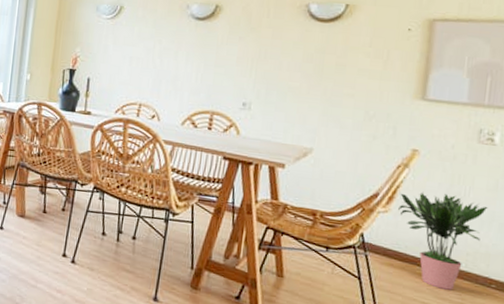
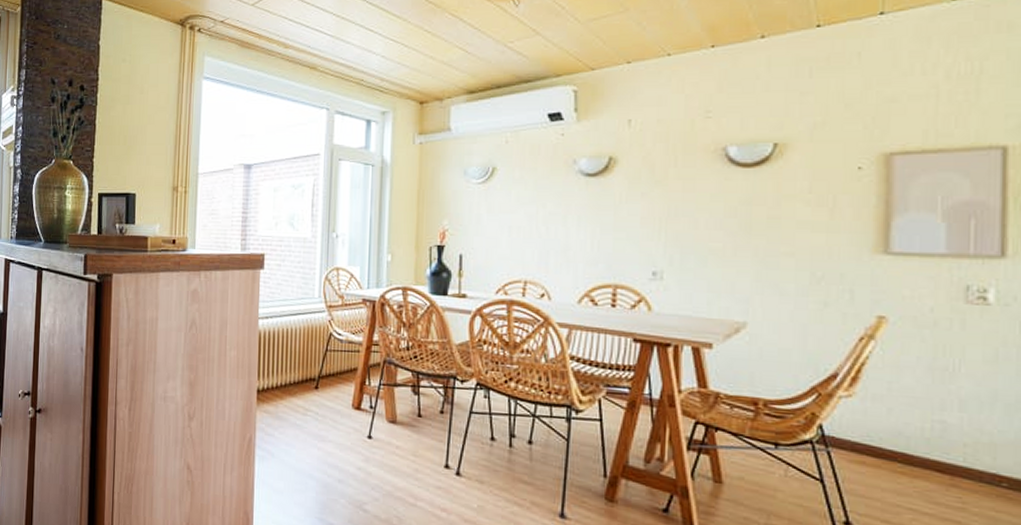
potted plant: present [398,191,488,290] -> none [866,368,988,492]

